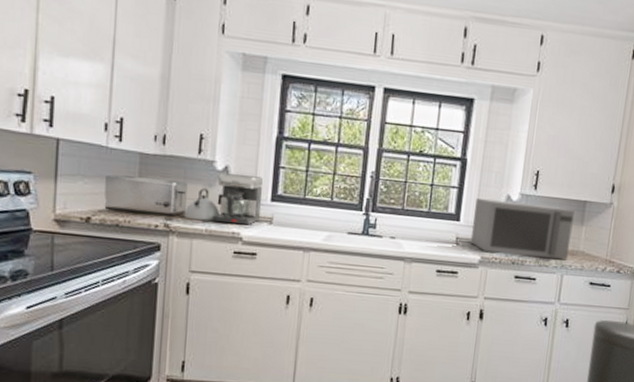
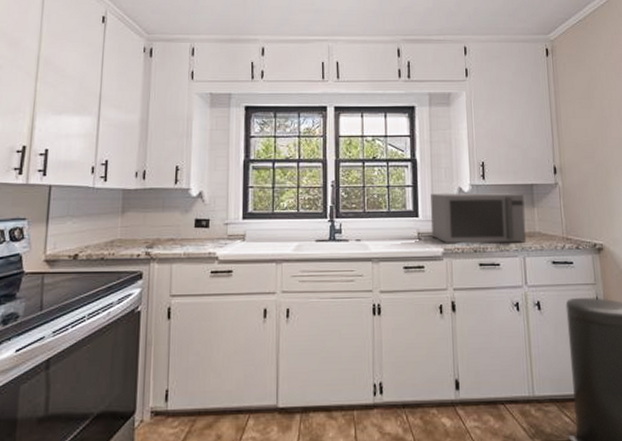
toaster: present [104,174,188,217] -> none [90,211,166,246]
kettle: present [184,188,219,221] -> none [163,215,196,246]
coffee maker: present [211,172,263,225] -> none [189,197,235,245]

